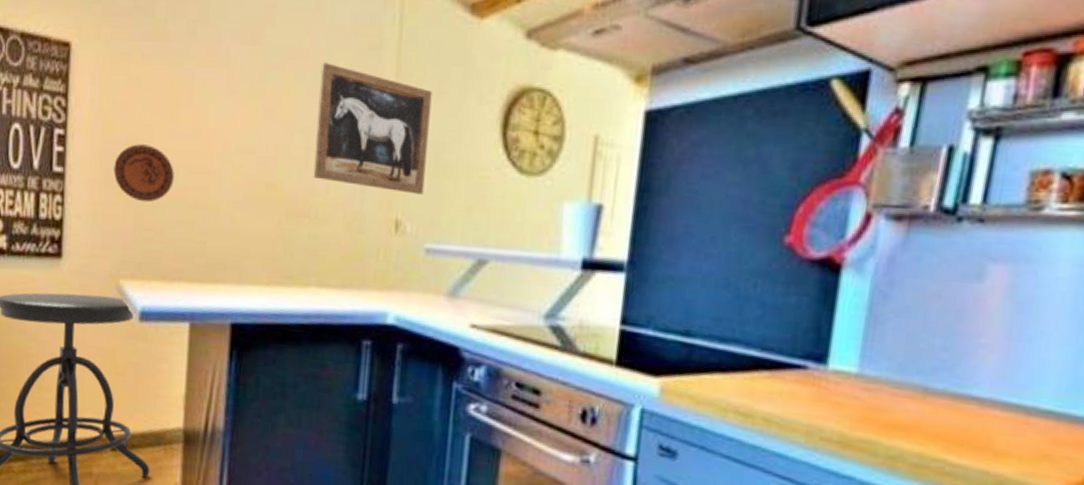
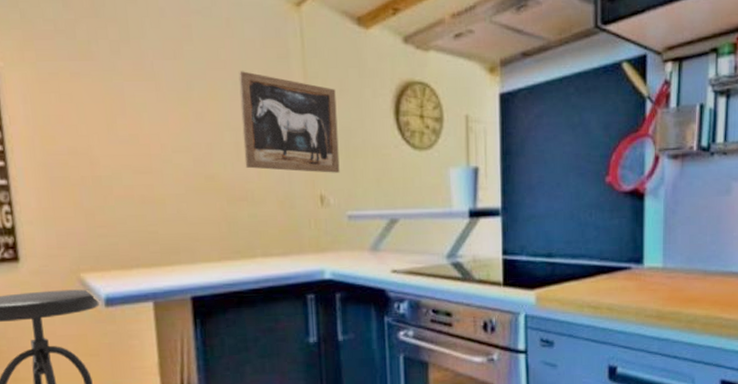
decorative plate: present [113,143,174,203] -> none [58,151,119,203]

